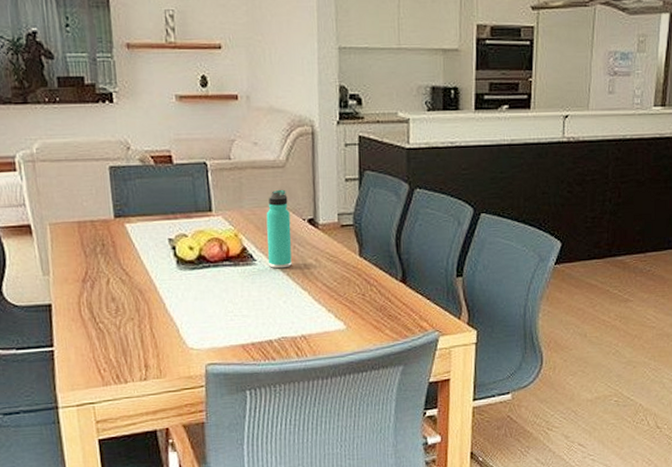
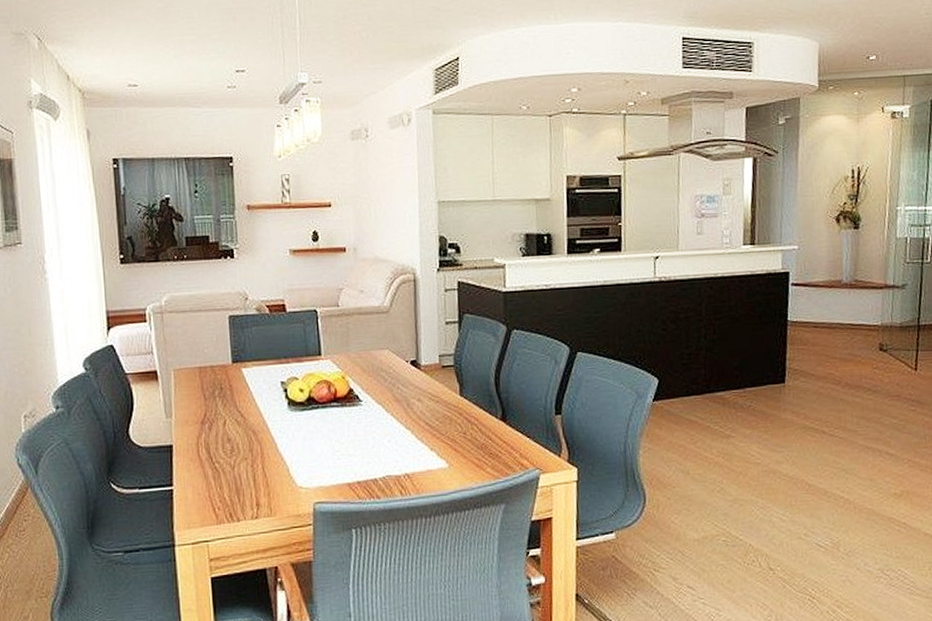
thermos bottle: present [266,189,292,269] -> none [371,333,396,409]

